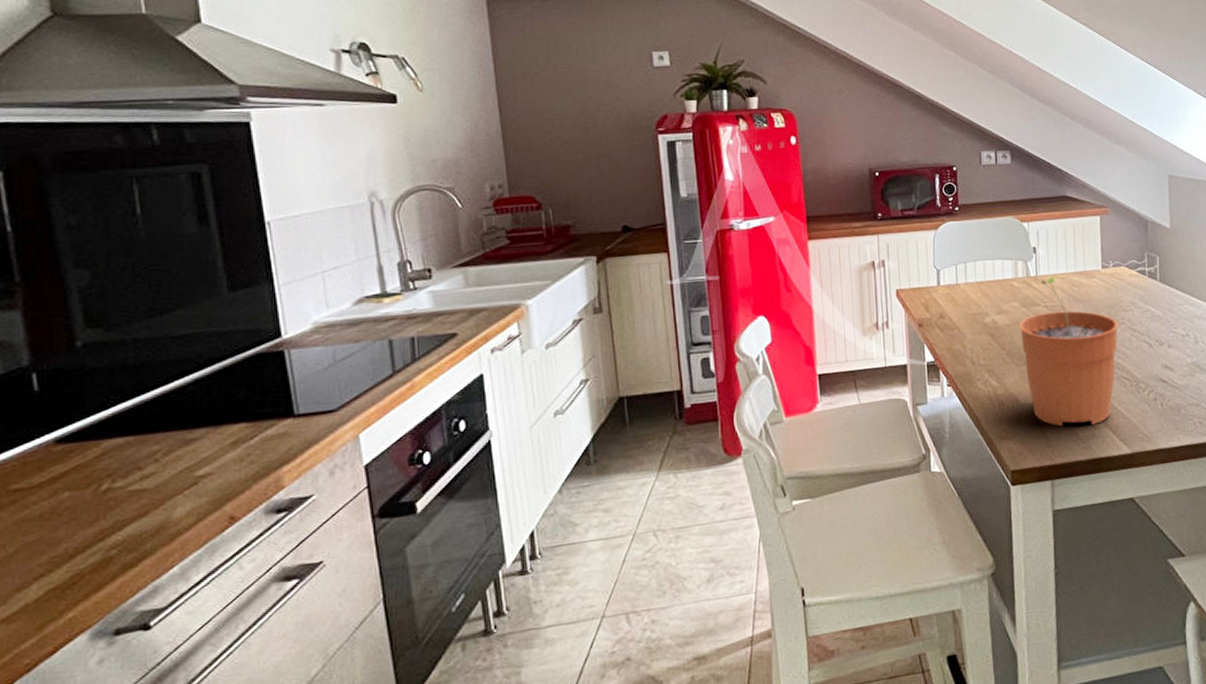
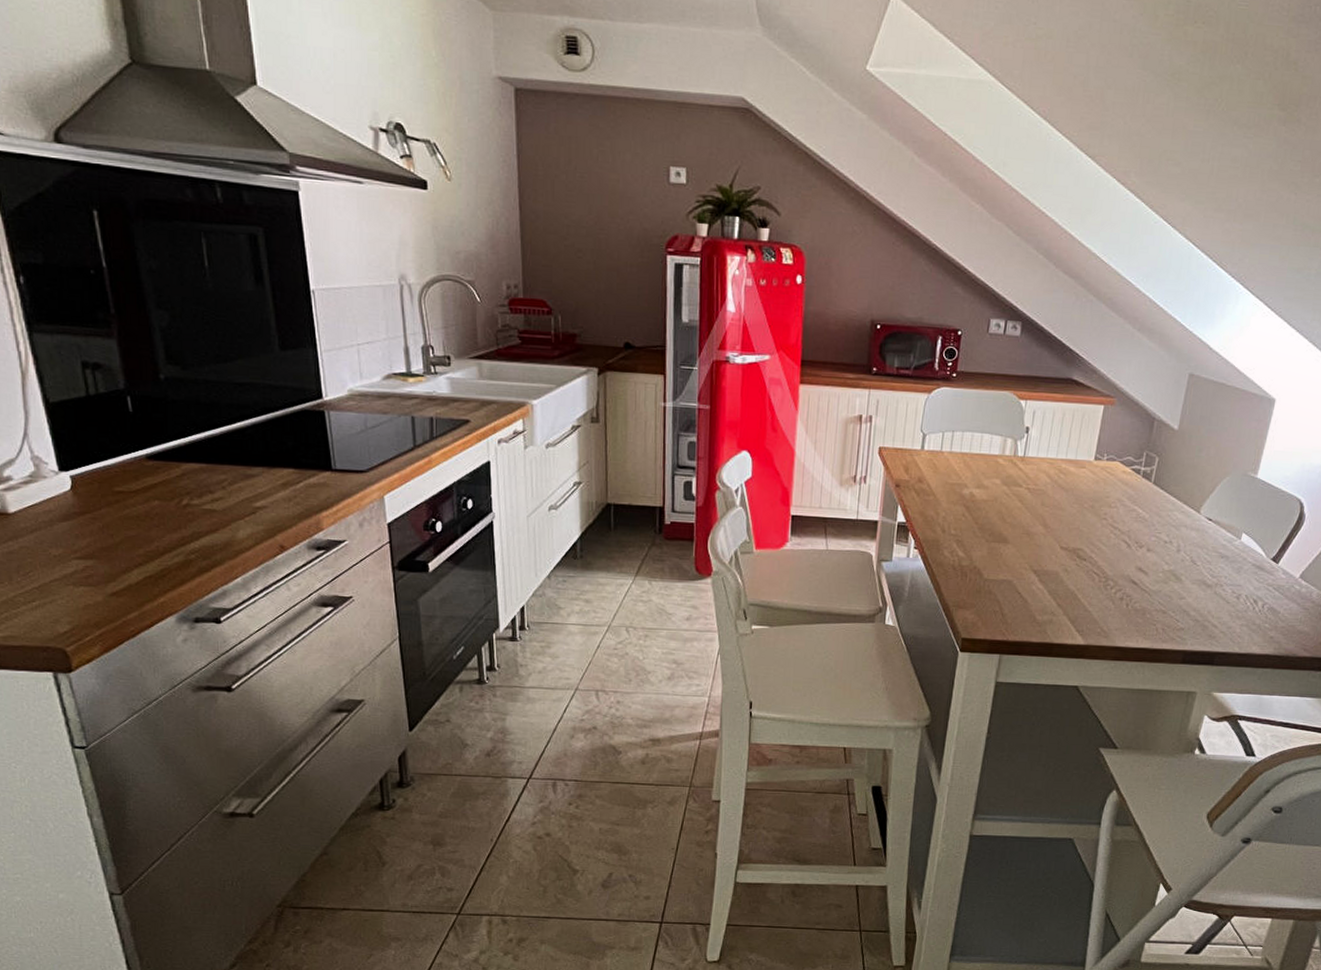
plant pot: present [1019,276,1118,427] -> none [994,460,1099,611]

